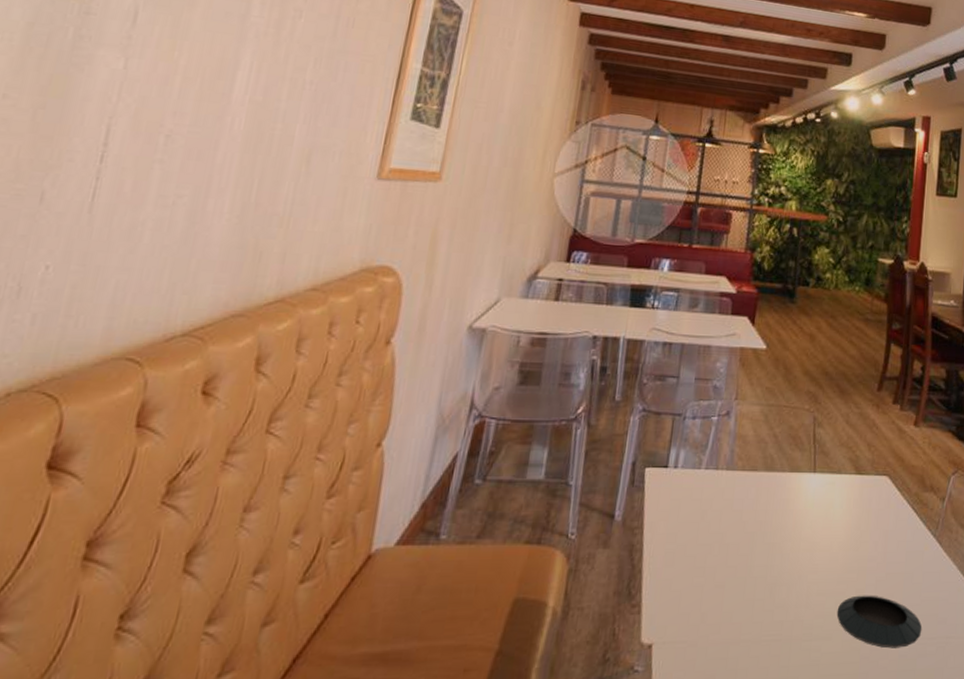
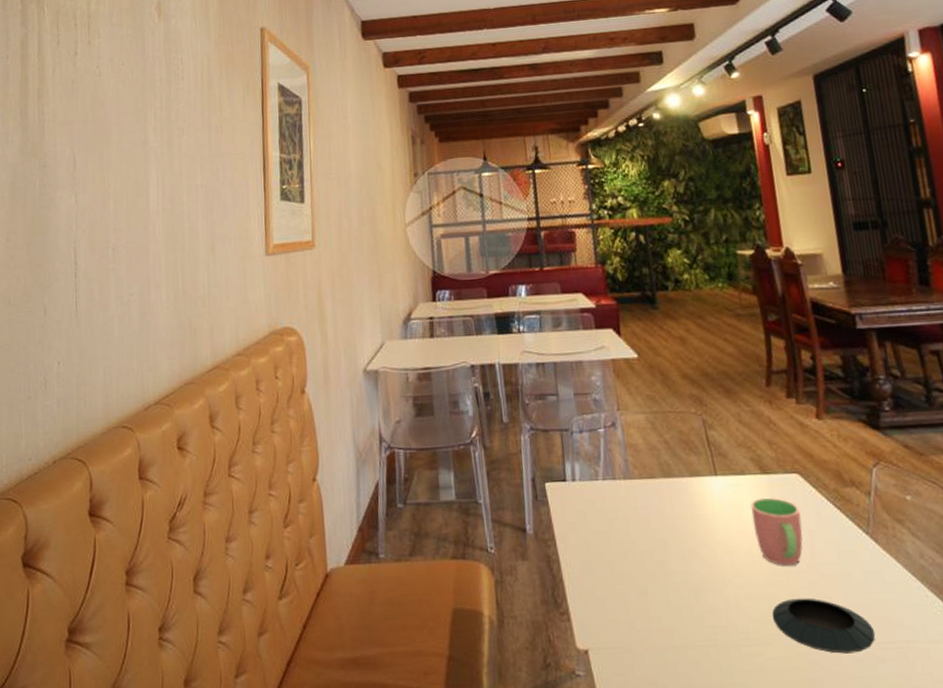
cup: none [838,497,882,564] -> present [750,497,803,566]

